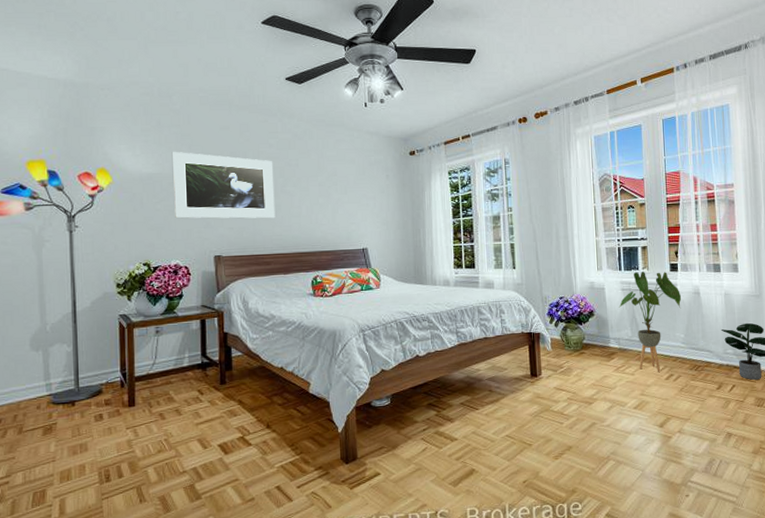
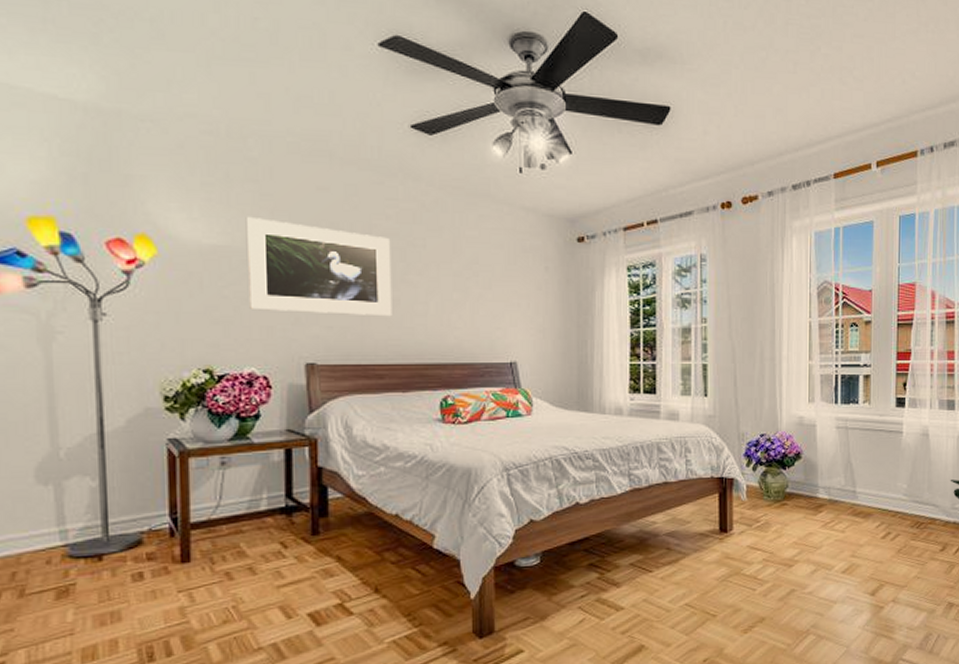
house plant: present [619,272,682,372] -> none [832,406,907,529]

